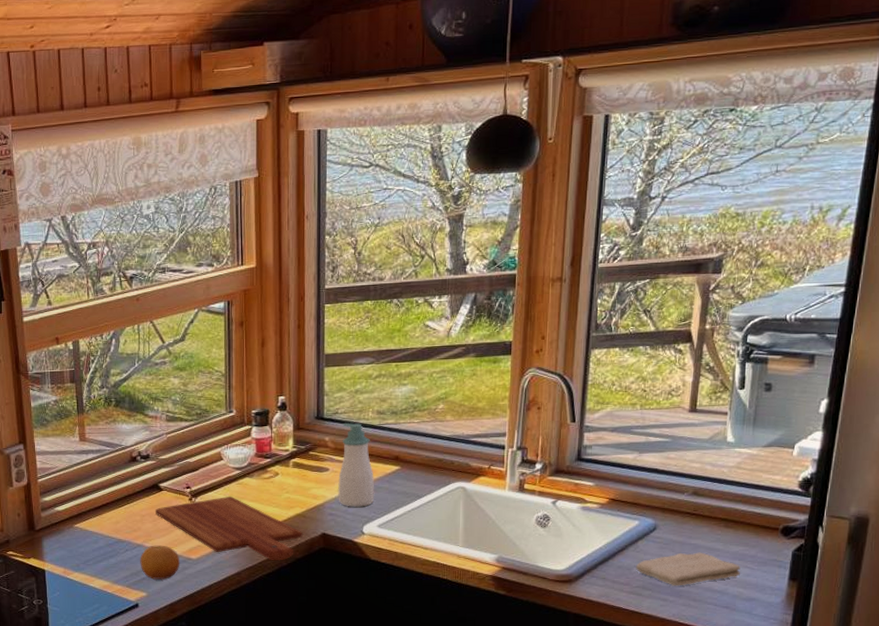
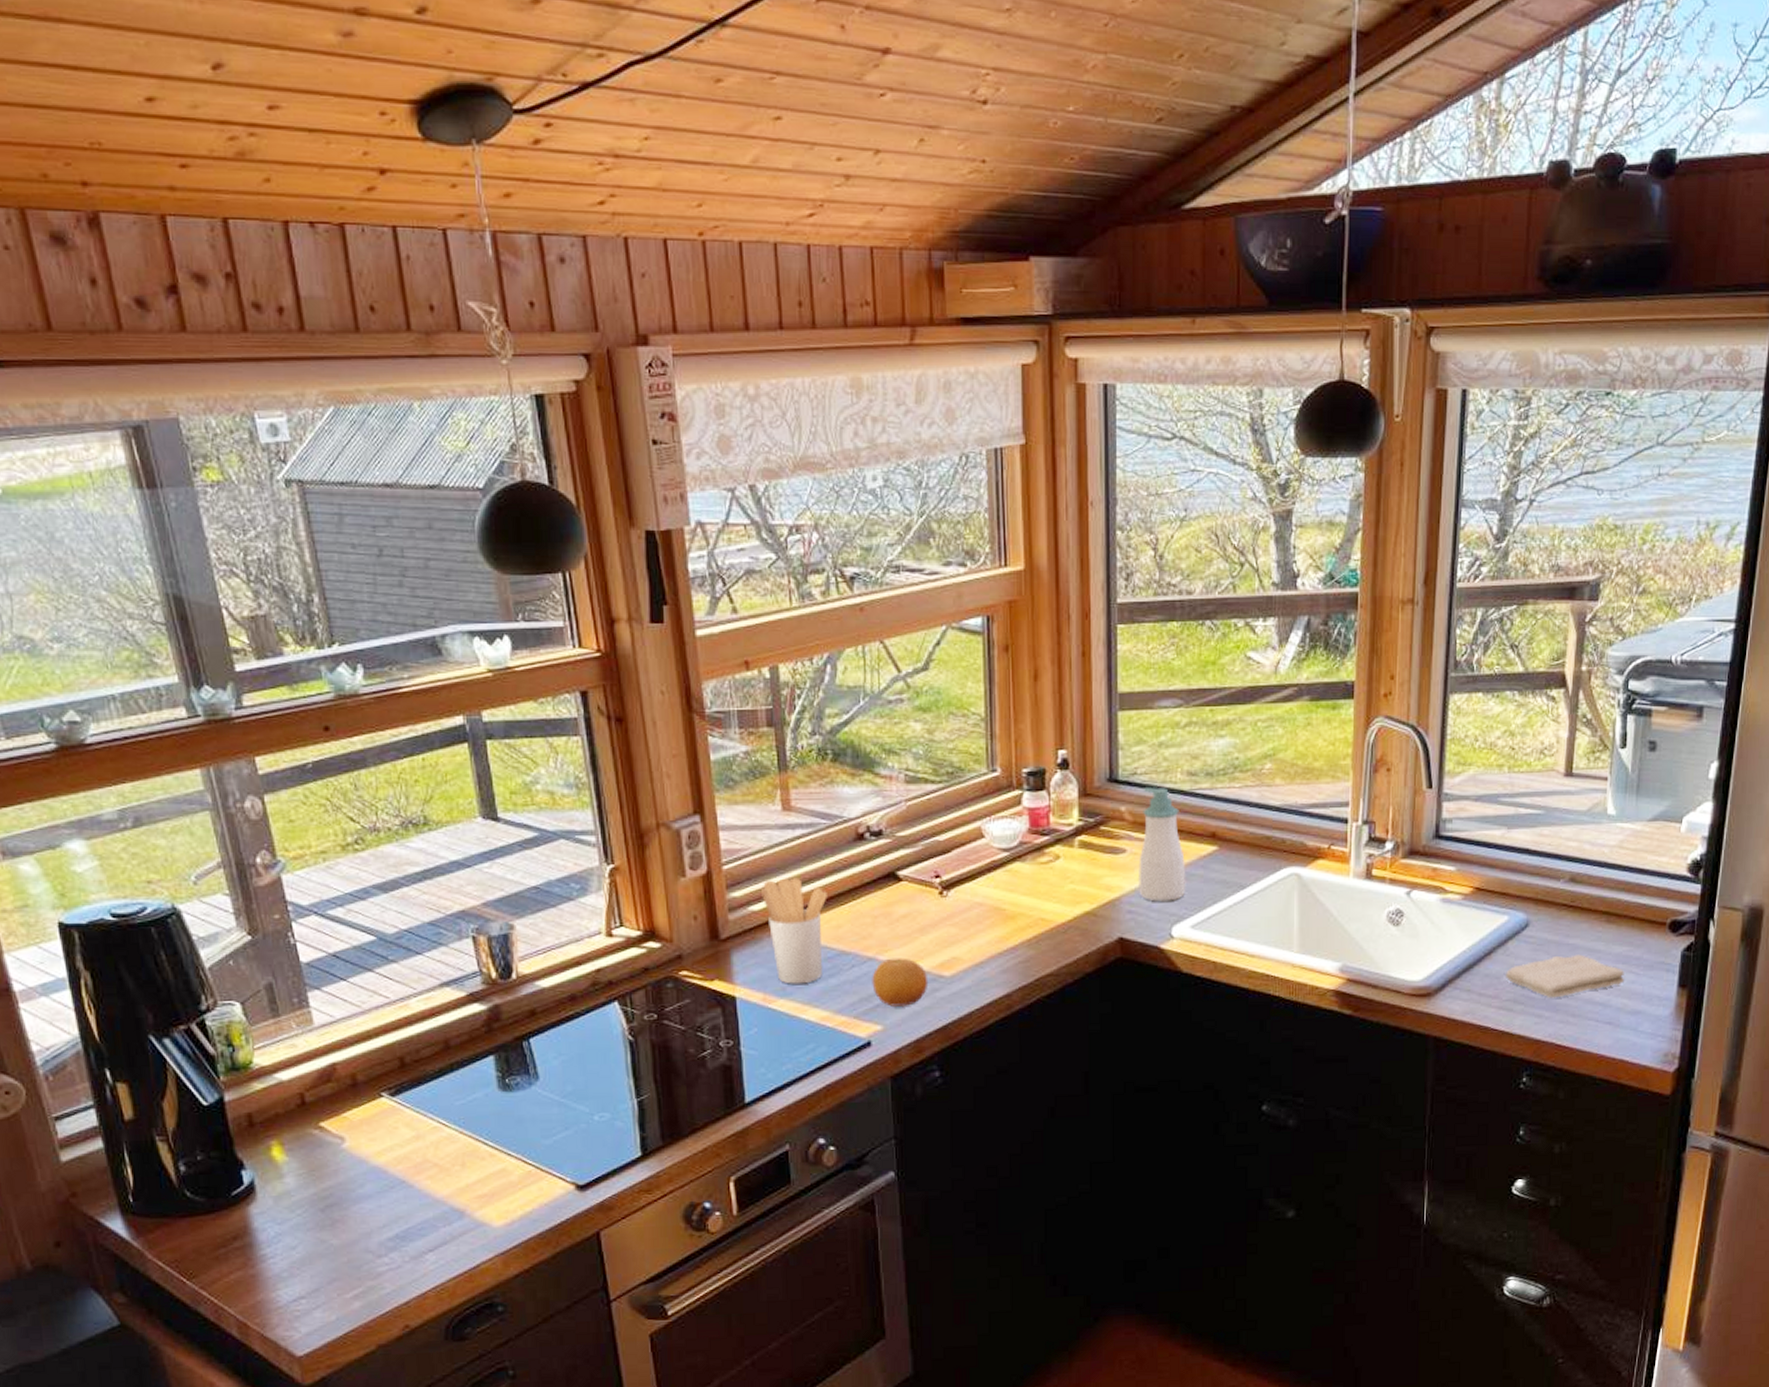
utensil holder: none [64,488,110,562] -> present [761,878,827,984]
cutting board: present [155,497,303,561] -> none [891,889,1094,977]

